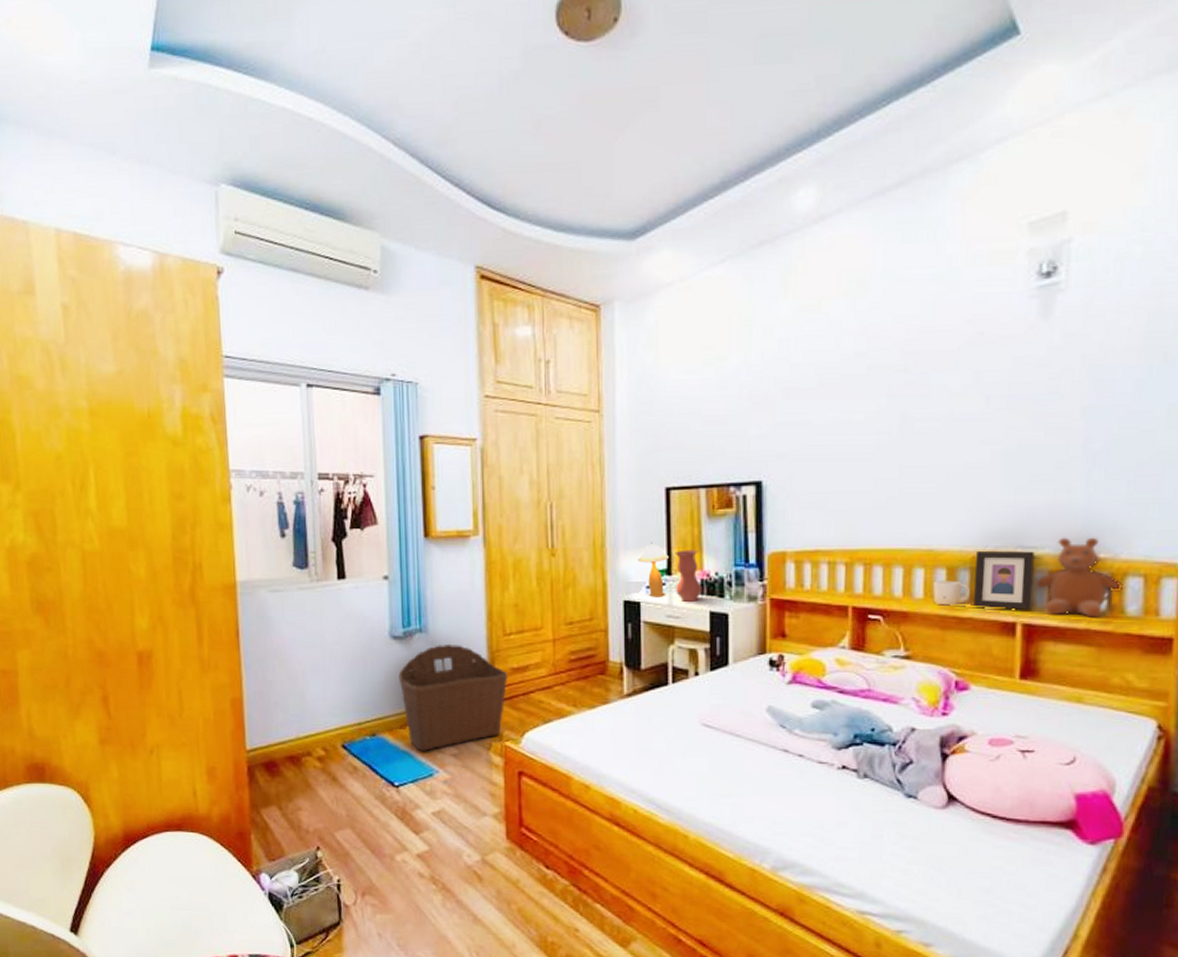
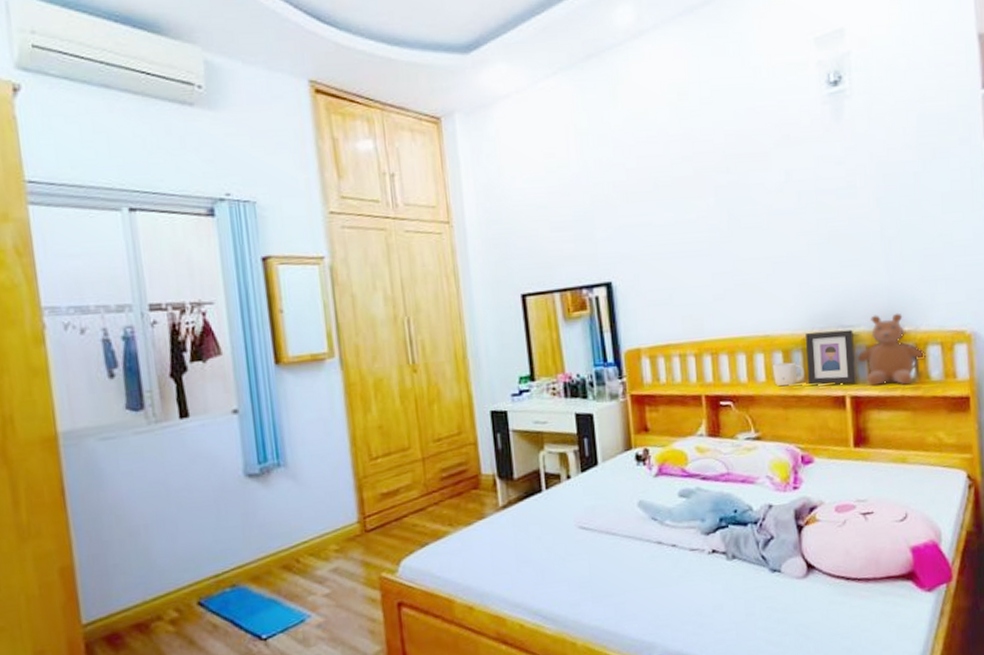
wicker basket: present [398,643,508,751] -> none [257,475,379,596]
table lamp: present [638,543,669,597] -> none [501,350,531,405]
vase: present [675,549,703,602] -> none [536,353,566,406]

